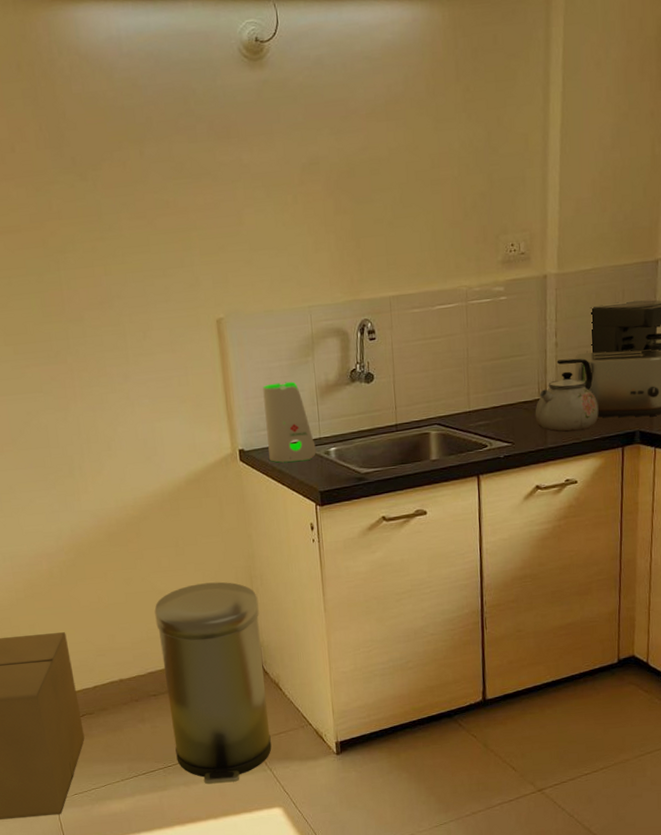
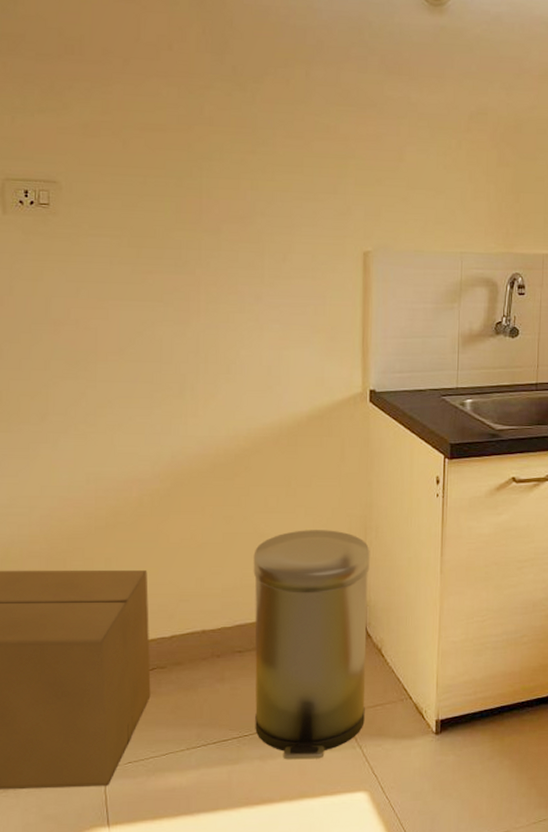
soap dispenser: present [263,381,316,463] -> none [401,325,452,409]

